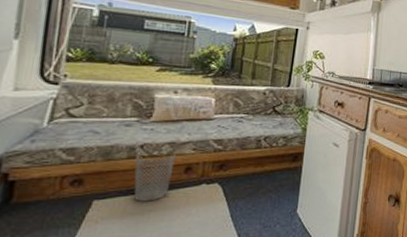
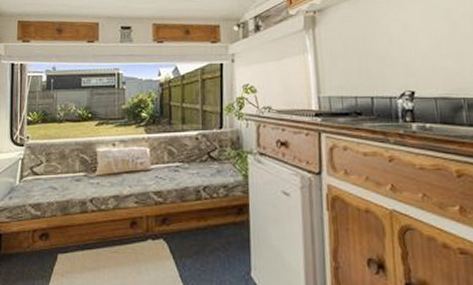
wastebasket: present [134,150,176,202] -> none [87,204,120,257]

